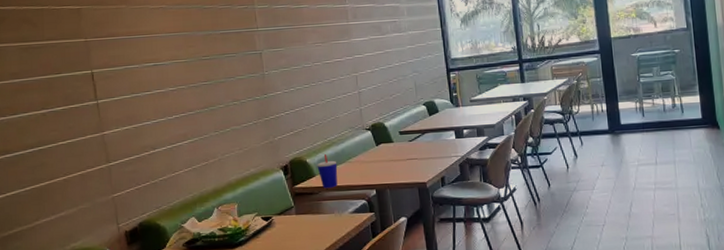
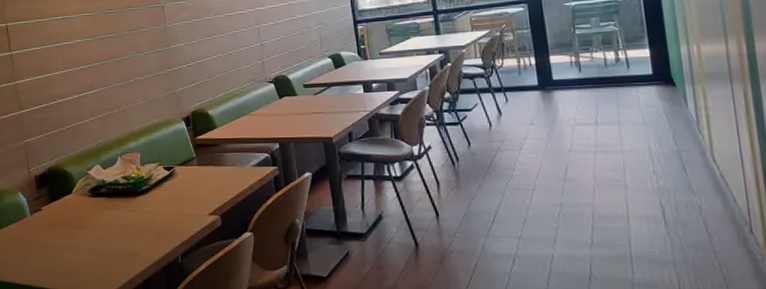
beverage cup: present [317,154,338,189] -> none [218,106,240,141]

